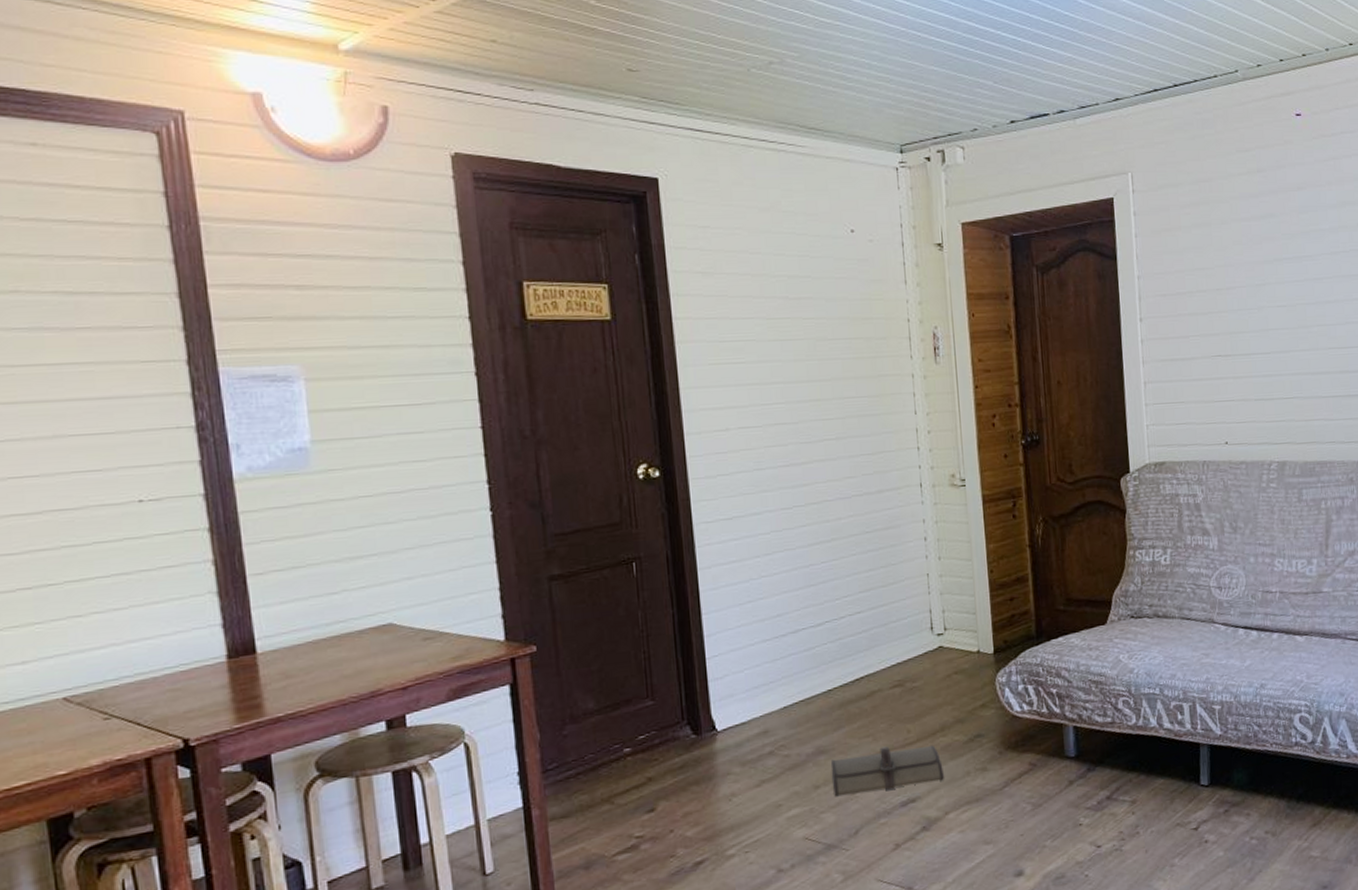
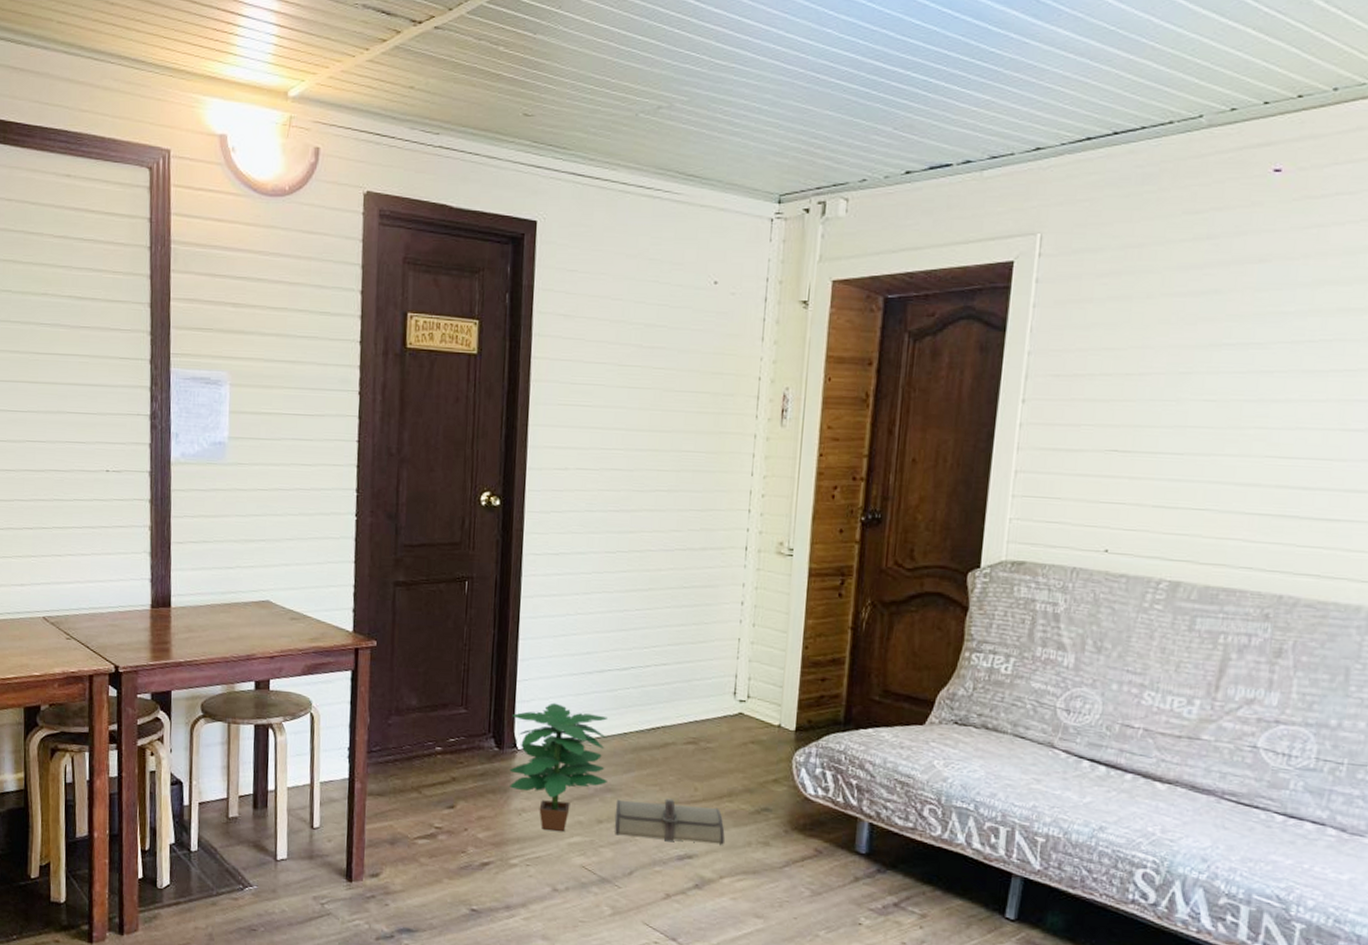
potted plant: none [705,673,818,810] -> present [509,702,607,831]

